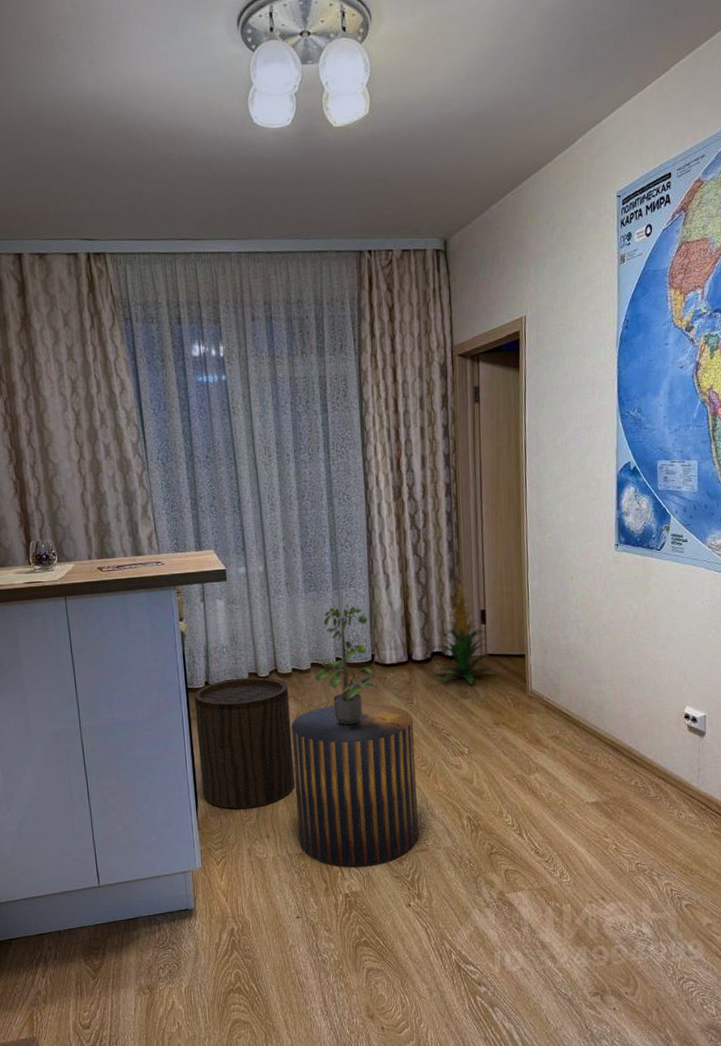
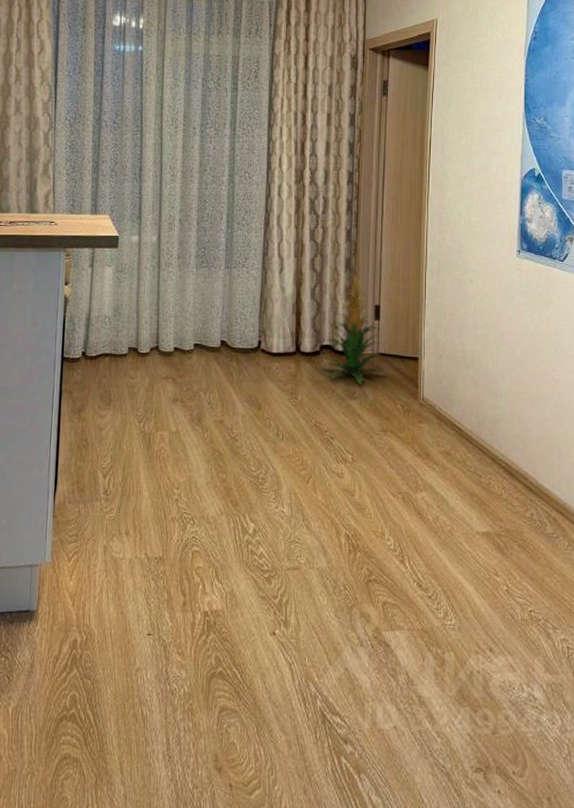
stool: present [194,677,295,809] -> none [63,352,168,498]
stool: present [291,702,419,866] -> none [160,391,296,580]
potted plant: present [315,605,377,724] -> none [197,285,261,415]

